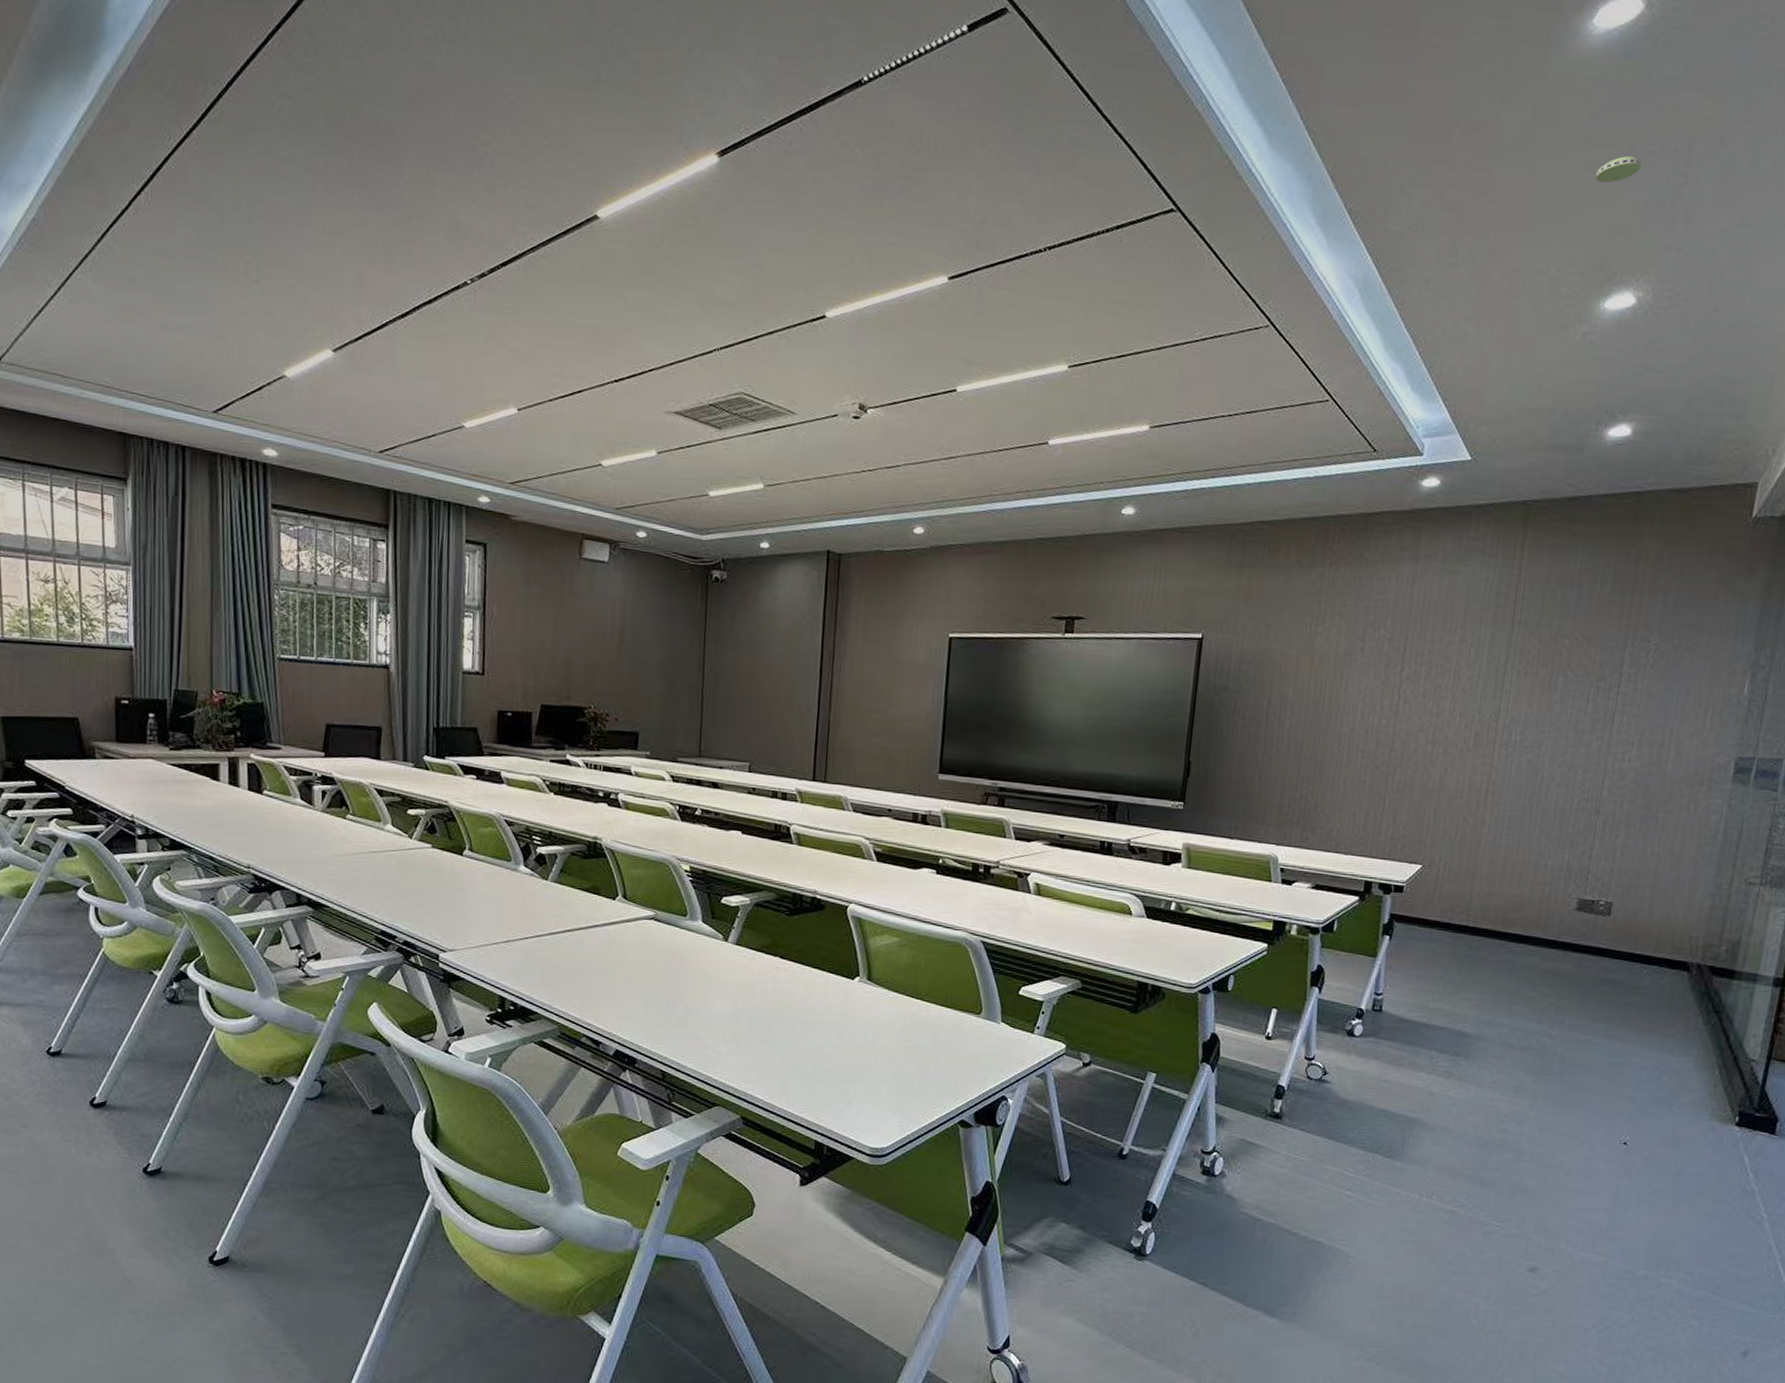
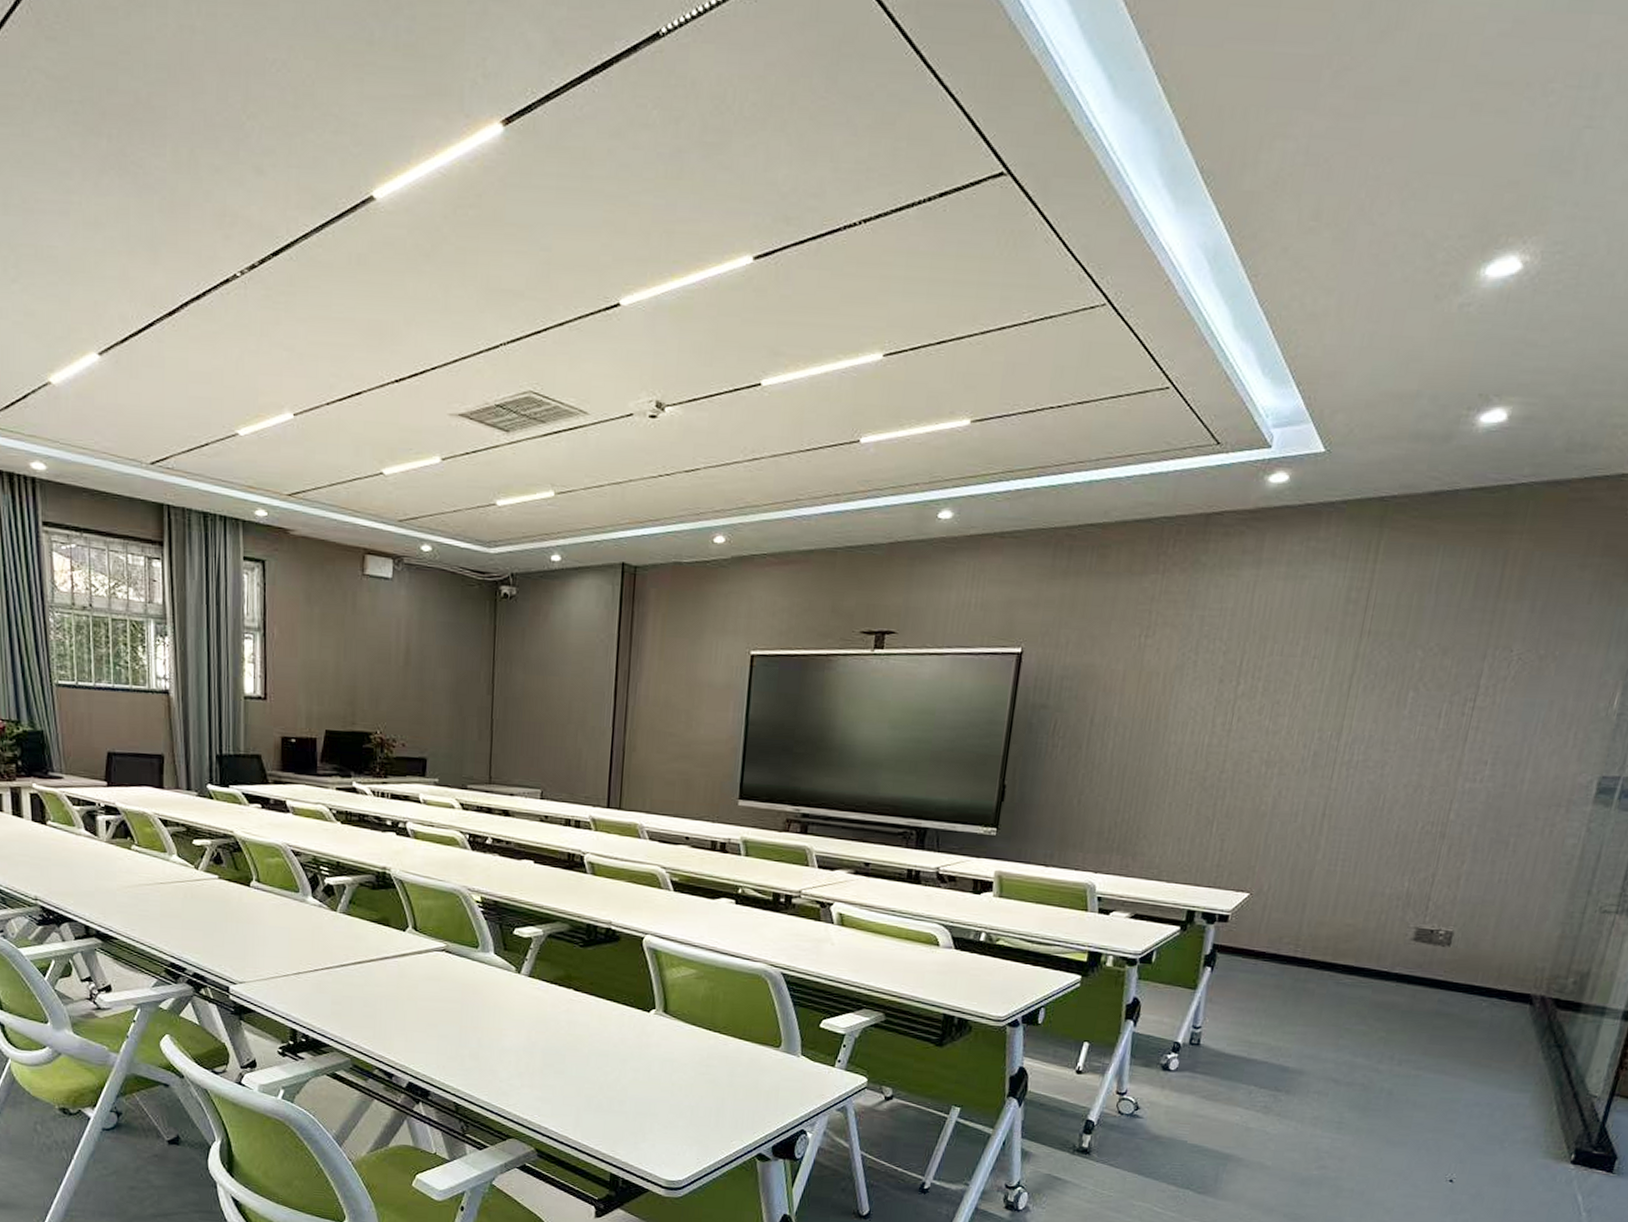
smoke detector: present [1596,156,1642,183] -> none [1484,96,1539,128]

